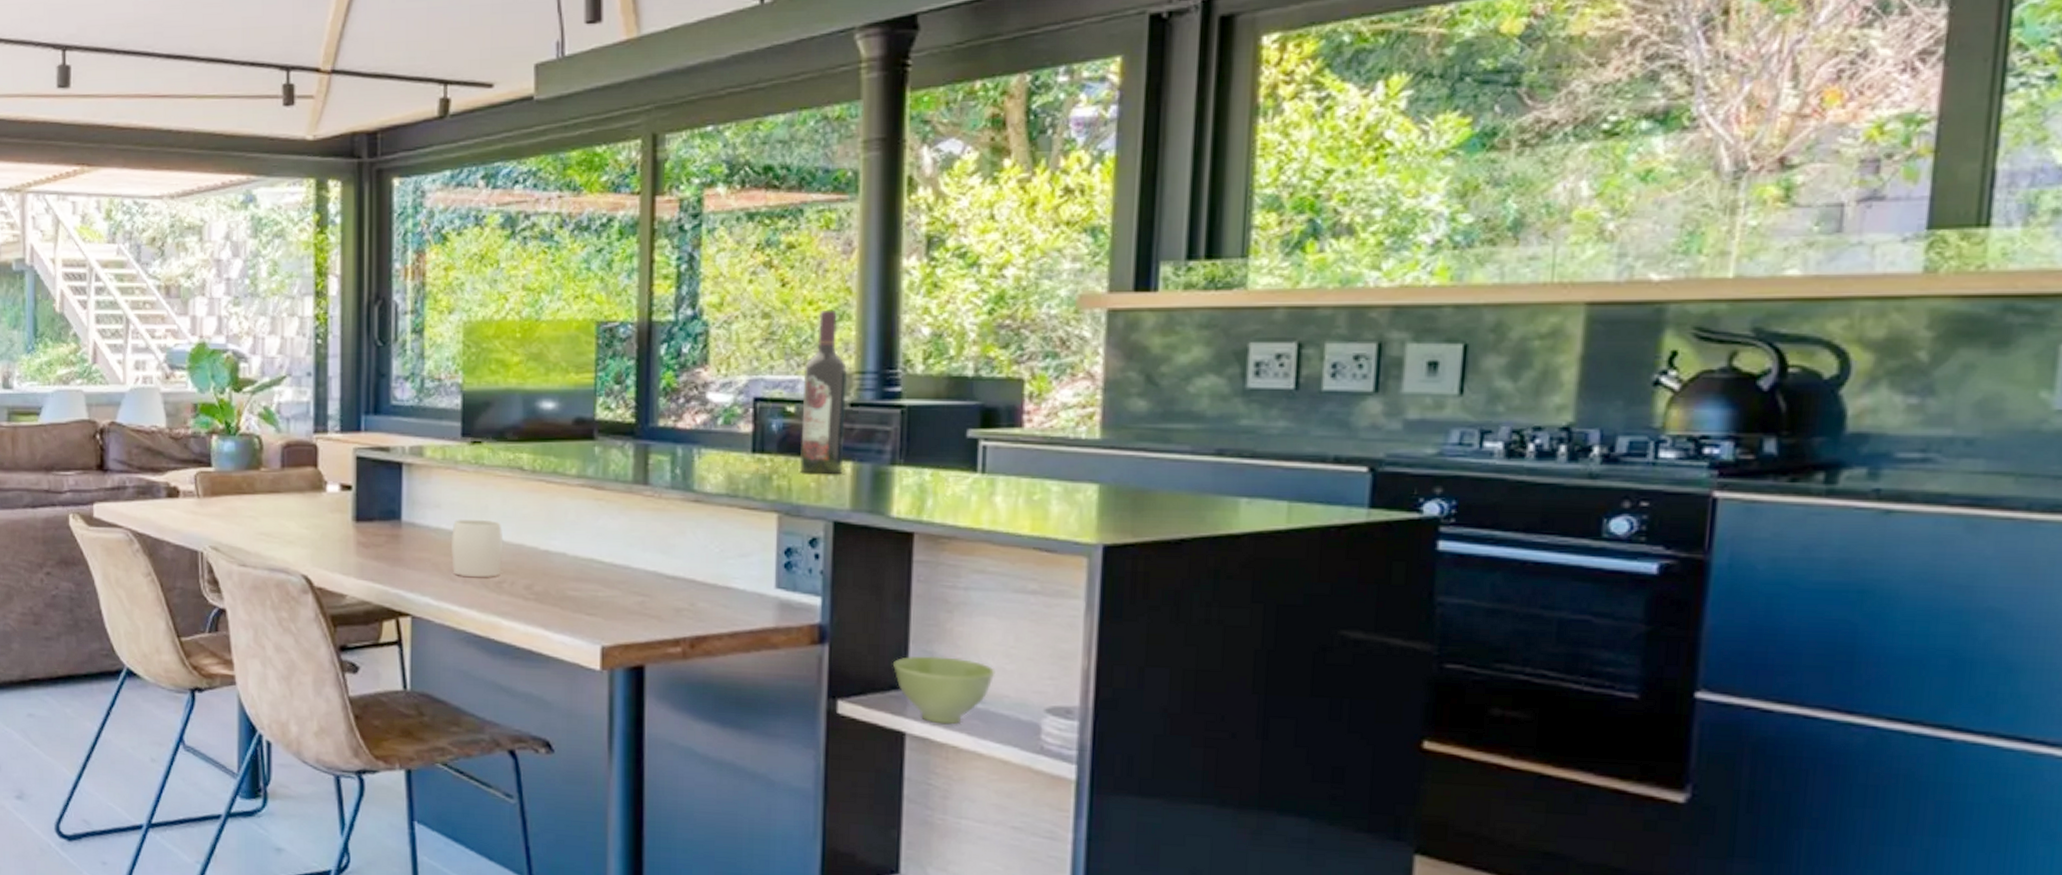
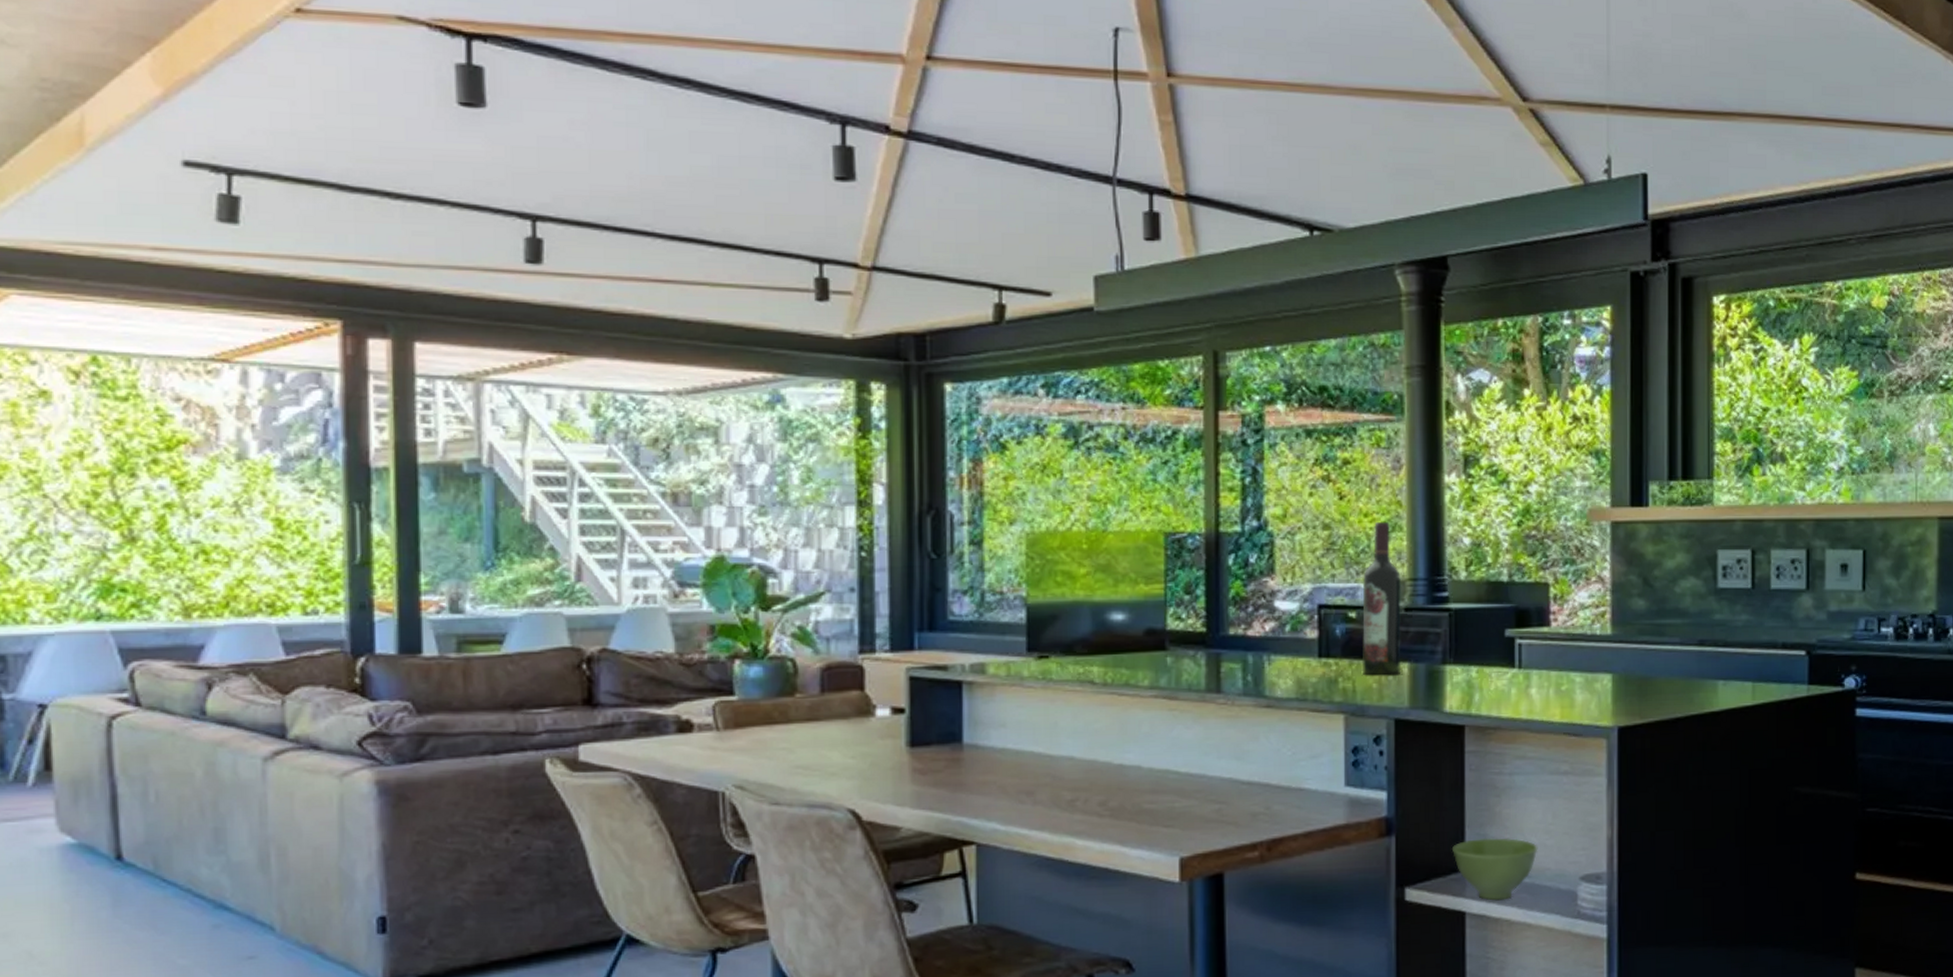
mug: present [451,519,504,578] -> none [1019,736,1076,798]

